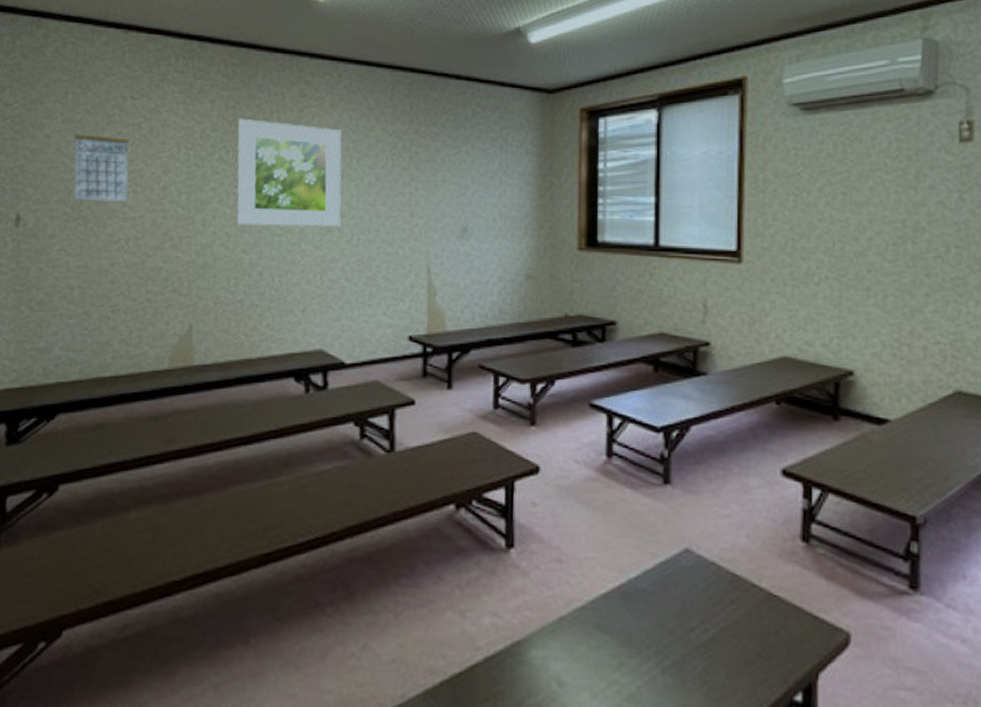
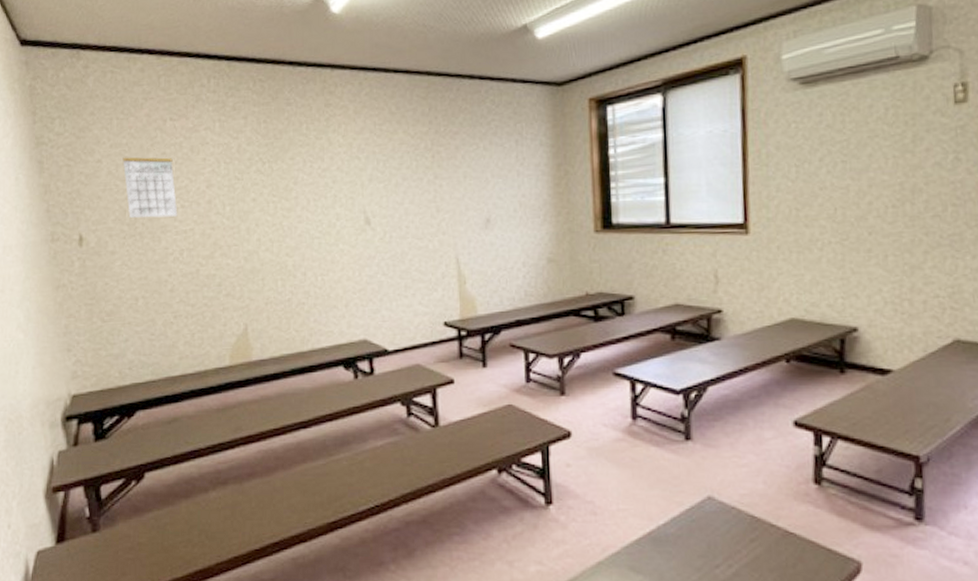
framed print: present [236,118,342,227] -> none [270,131,373,231]

